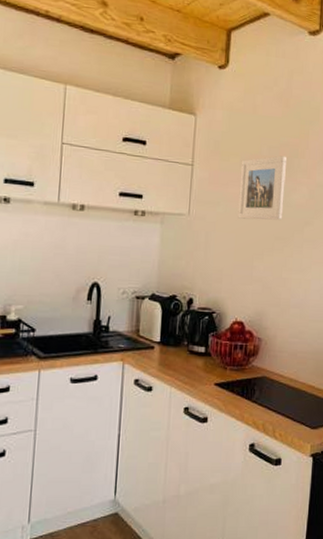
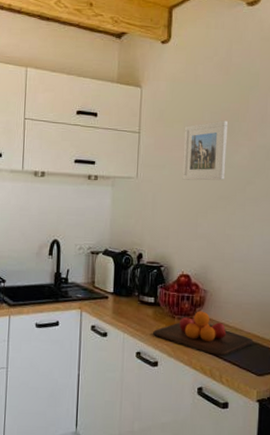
chopping board: none [203,361,308,409] -> present [153,311,253,356]

